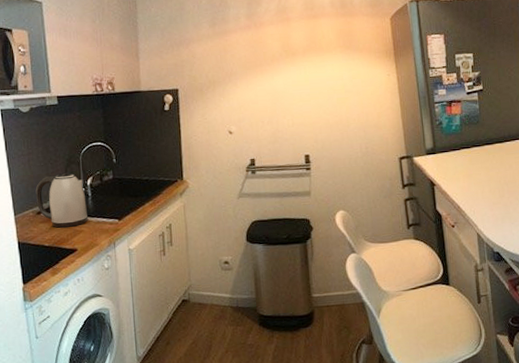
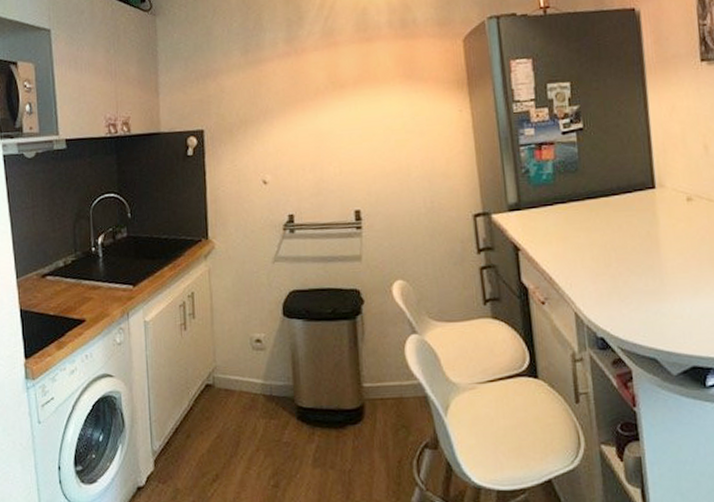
kettle: present [35,173,88,228] -> none [40,229,99,294]

